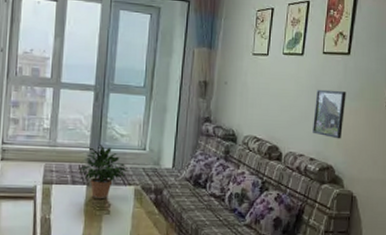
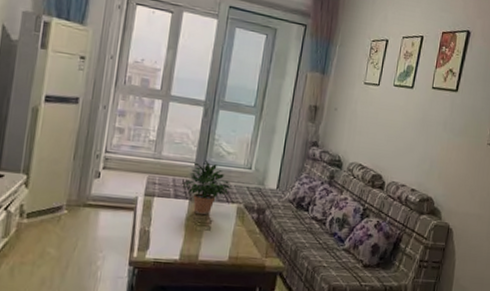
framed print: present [313,89,346,139] -> none [416,122,451,173]

